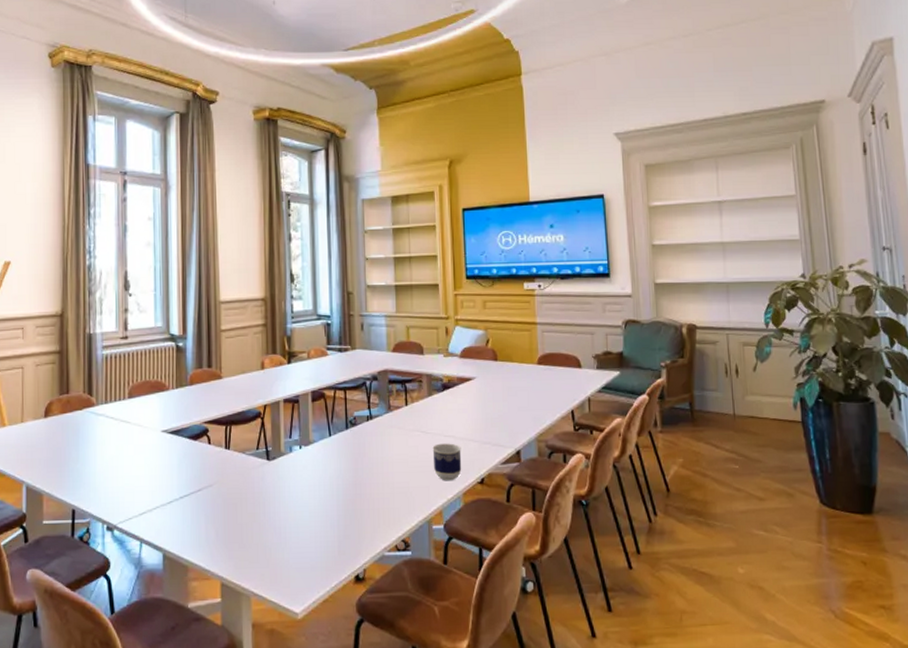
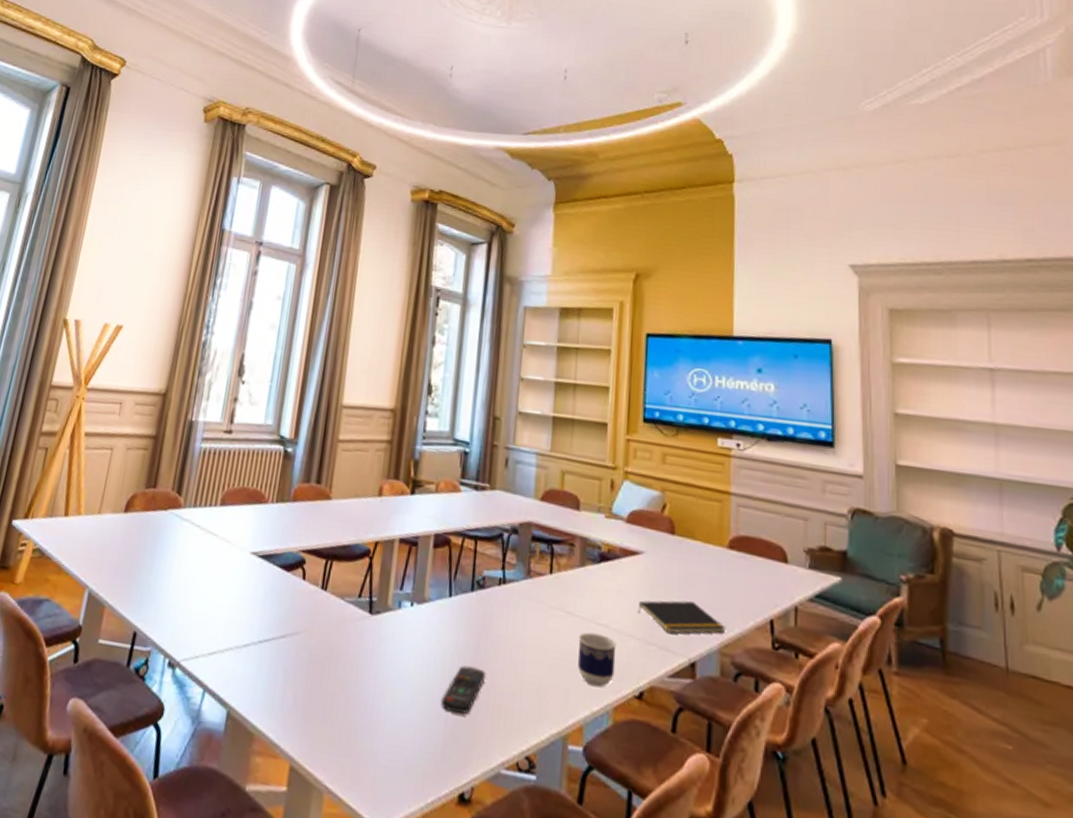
remote control: none [333,484,365,520] -> present [441,665,486,714]
notepad: none [474,407,539,434] -> present [637,600,725,634]

